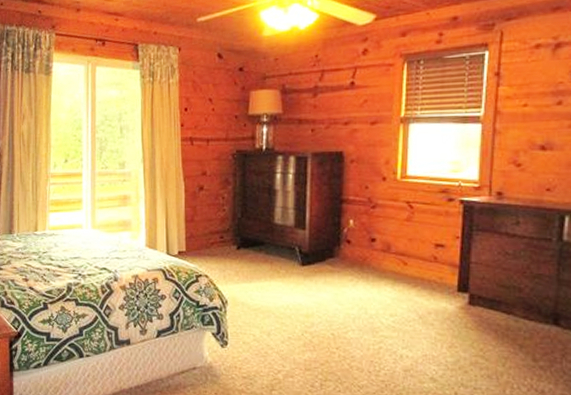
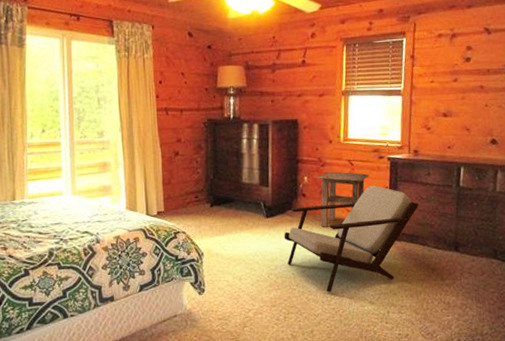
armchair: none [322,234,502,361] -> present [284,185,419,293]
side table: none [365,215,434,281] -> present [316,171,369,227]

